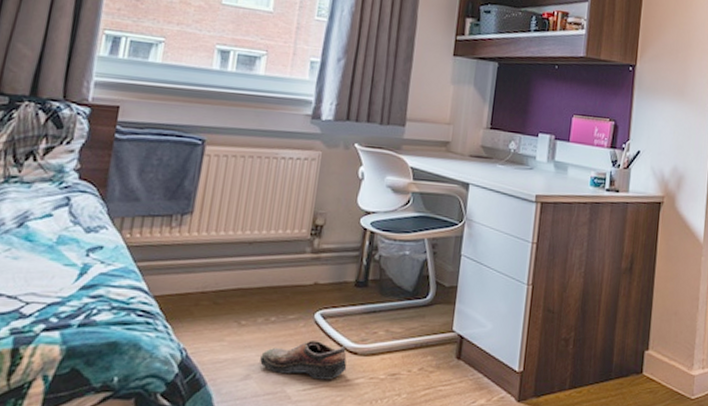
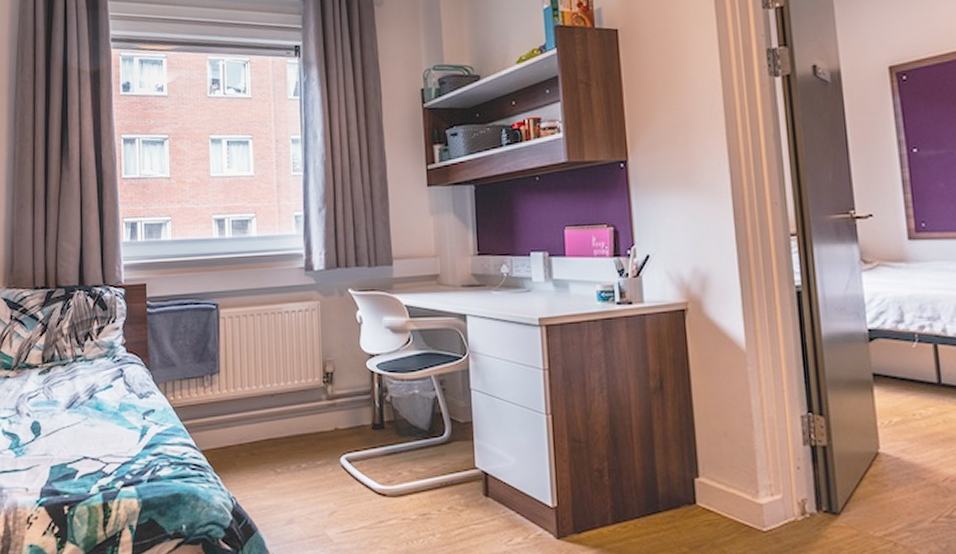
shoe: present [260,340,347,380] -> none [299,485,379,522]

